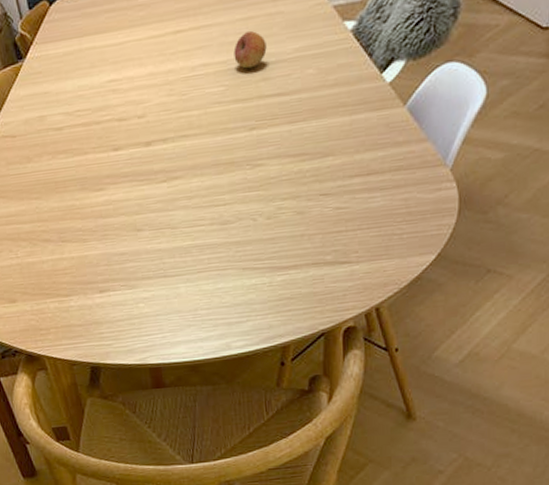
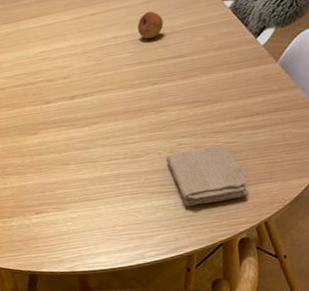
washcloth: none [261,210,358,287] -> present [165,144,248,206]

